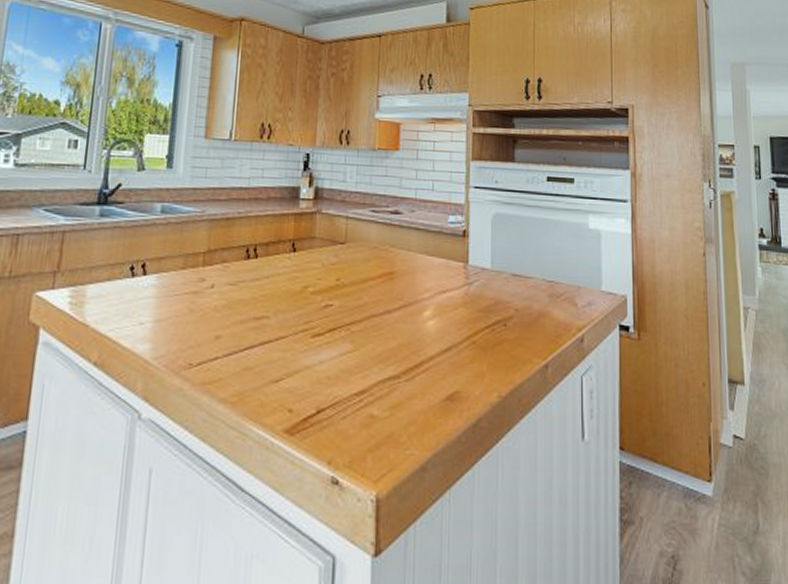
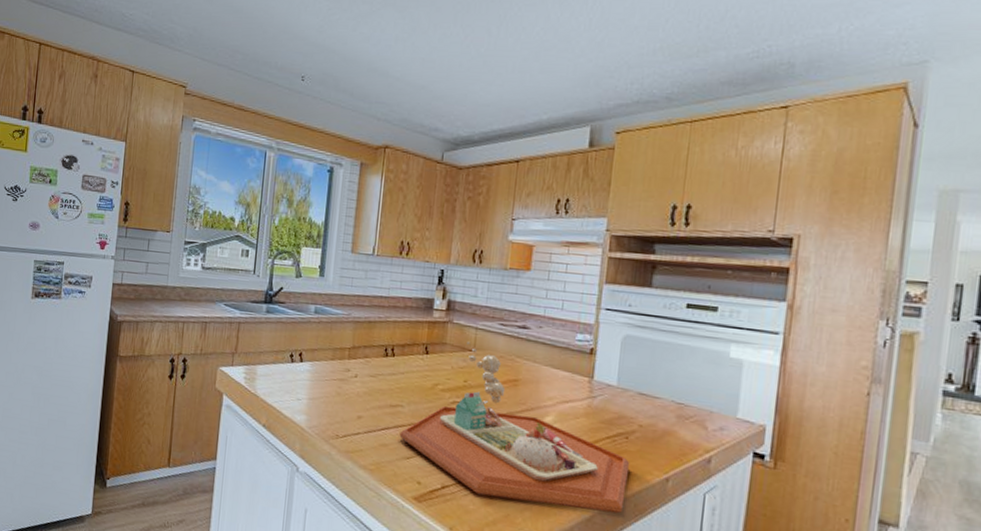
food tray: none [266,233,509,415] -> present [399,341,629,514]

